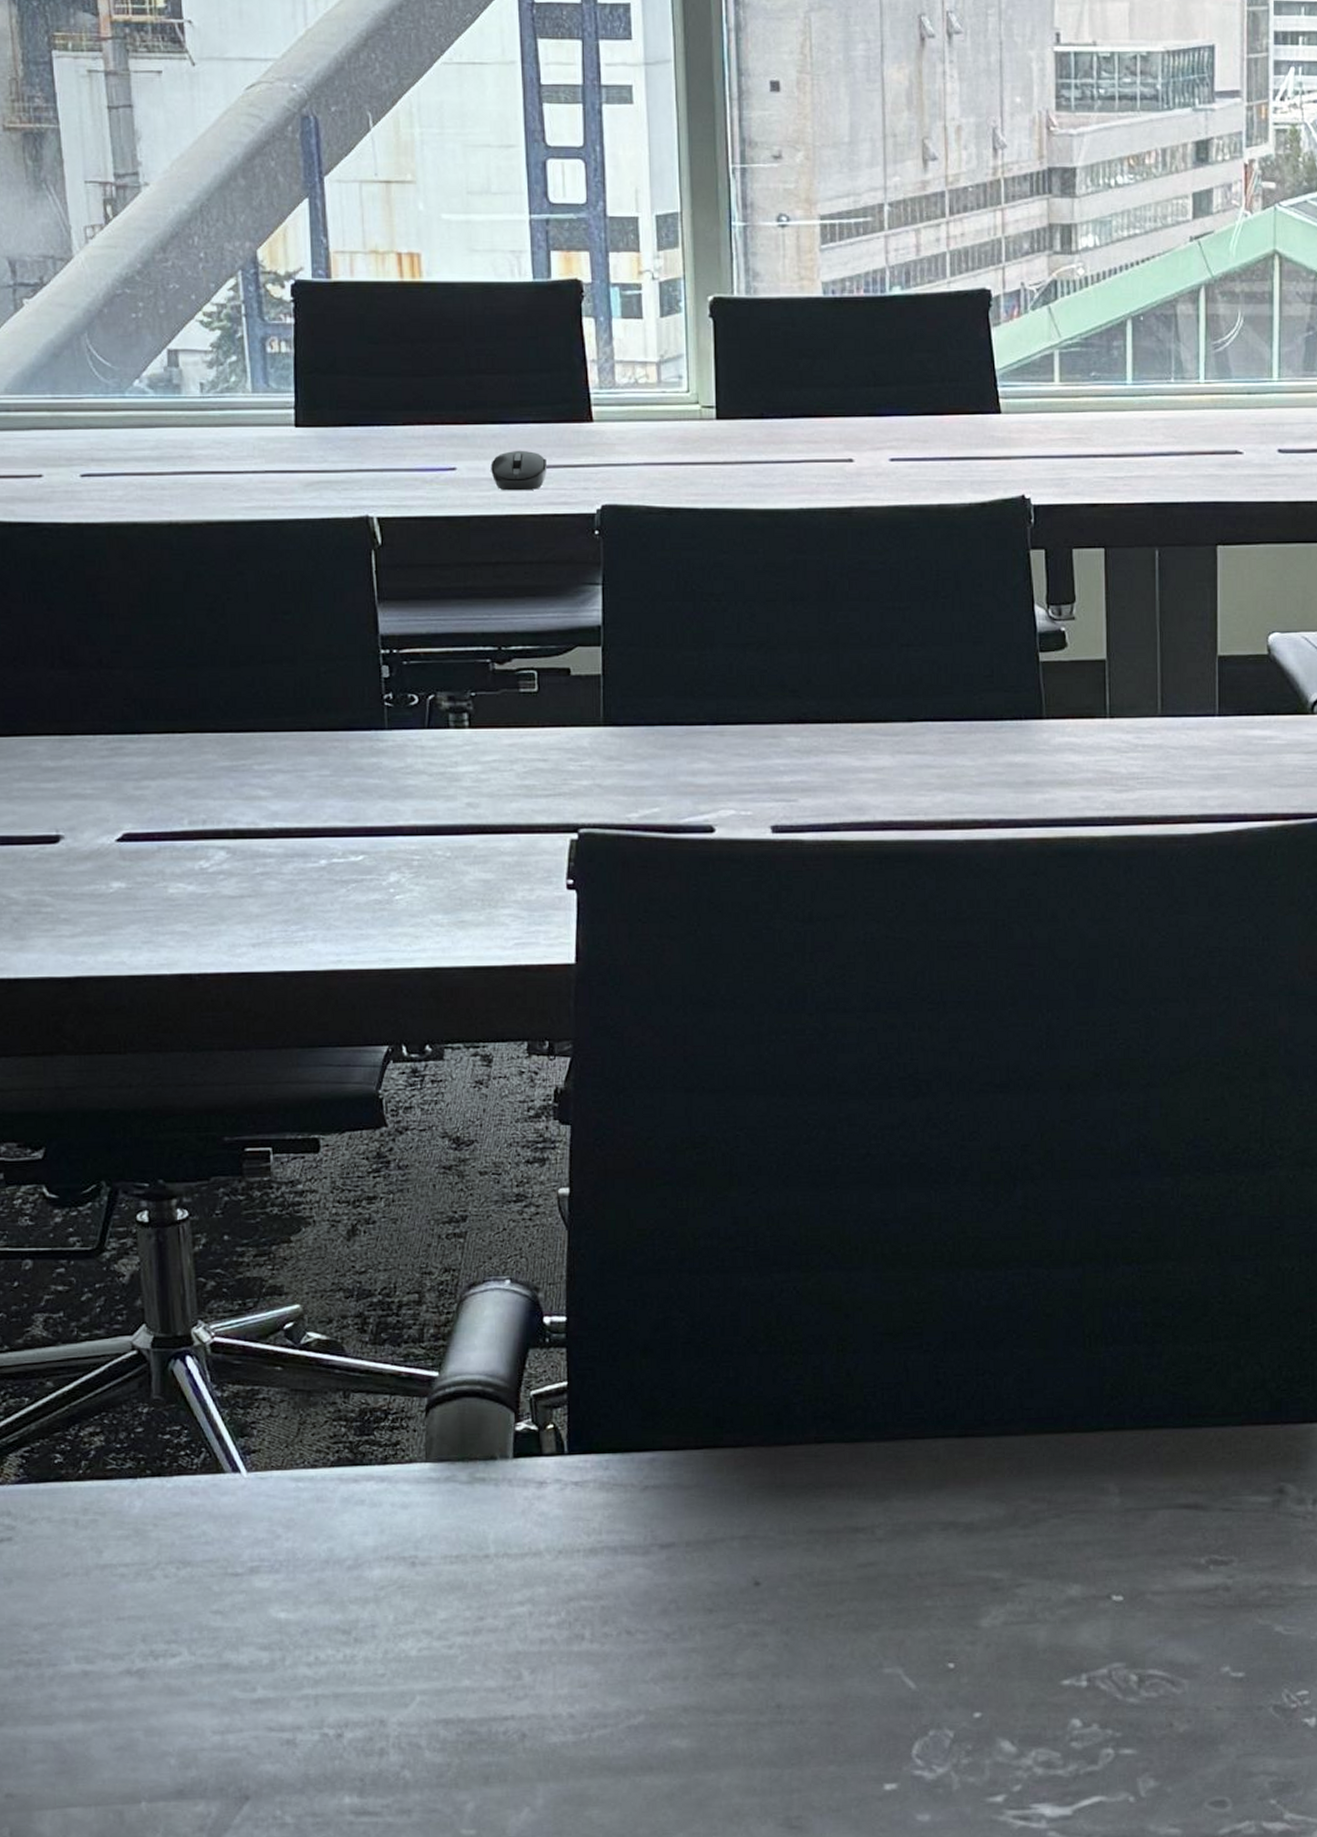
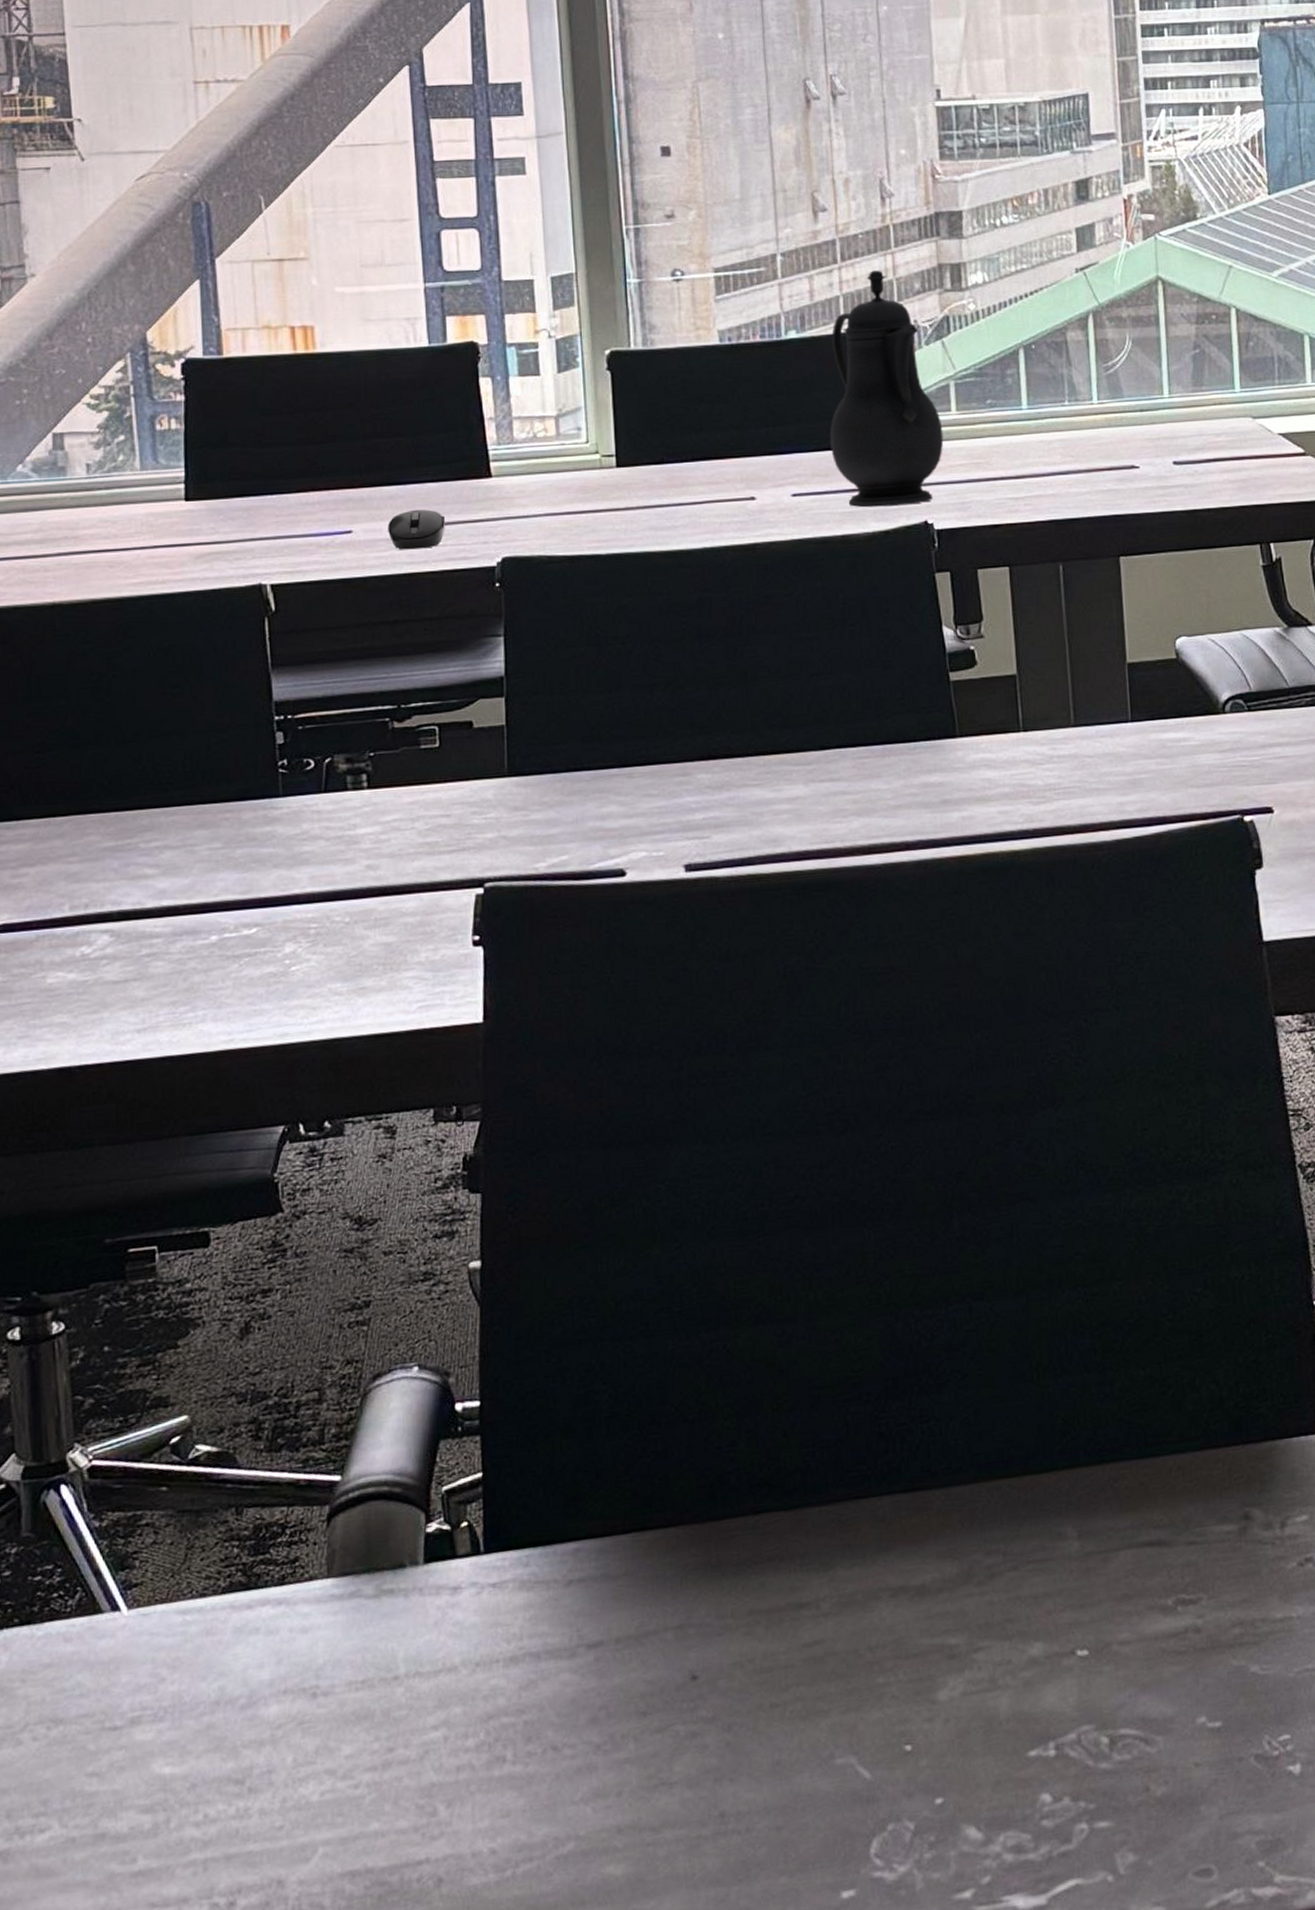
coffeepot: none [930,227,1045,477] -> present [830,270,944,507]

